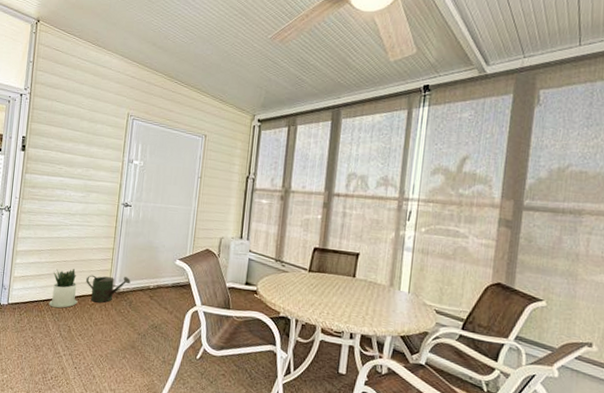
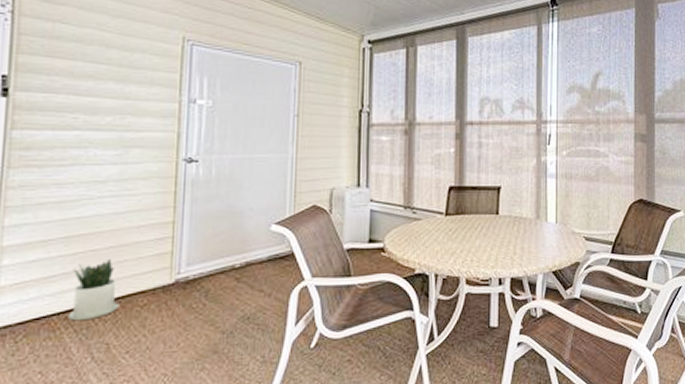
watering can: present [86,275,131,303] -> none [132,258,205,301]

